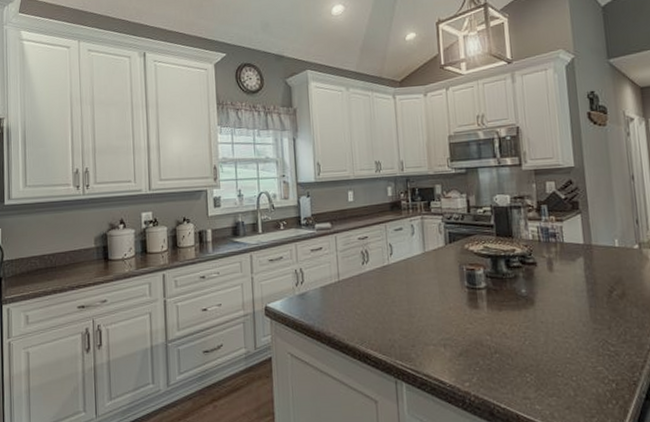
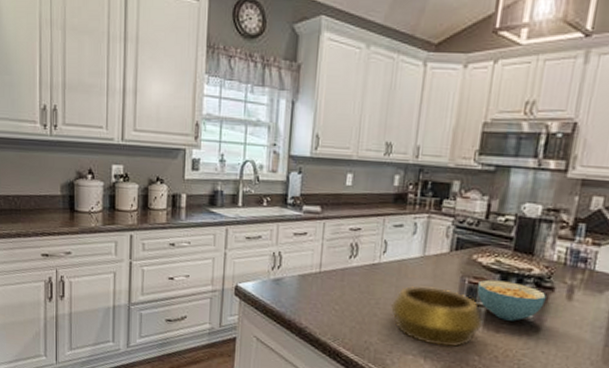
decorative bowl: none [405,278,487,333] -> present [391,285,484,348]
cereal bowl: none [475,263,533,298] -> present [477,279,546,321]

